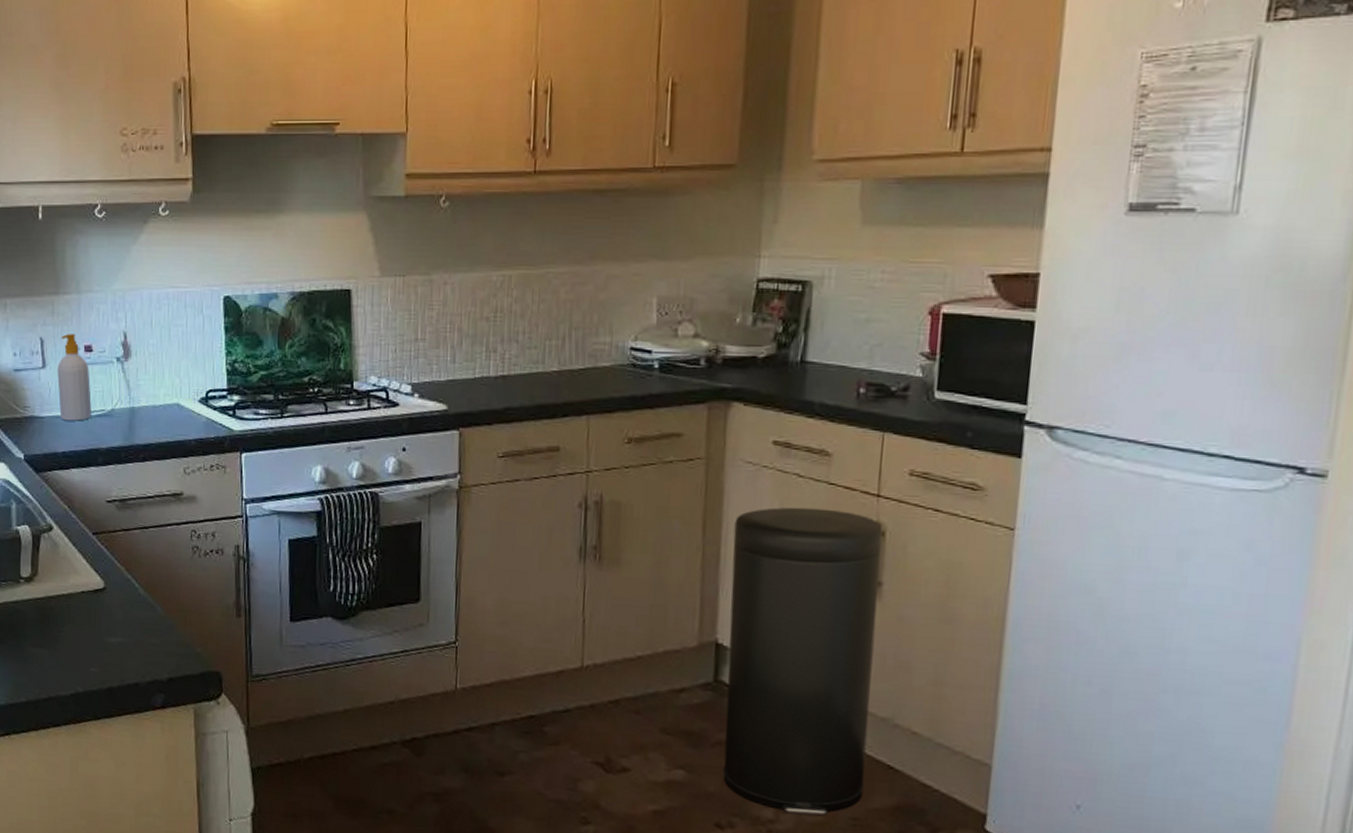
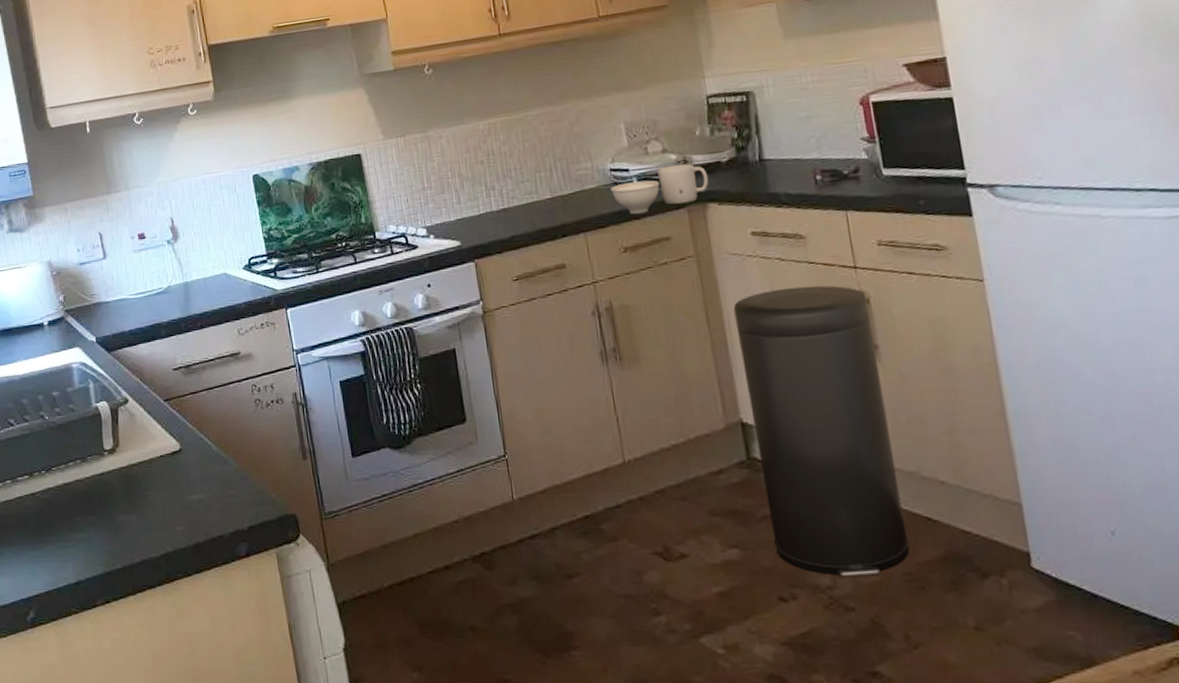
soap bottle: present [57,334,92,421] -> none [116,225,151,302]
bowl: none [627,366,683,404] -> present [610,180,660,215]
mug: none [682,353,740,398] -> present [657,163,709,205]

